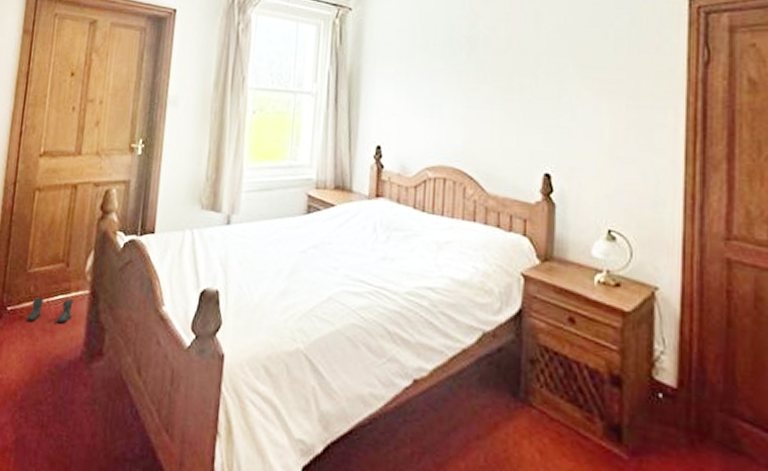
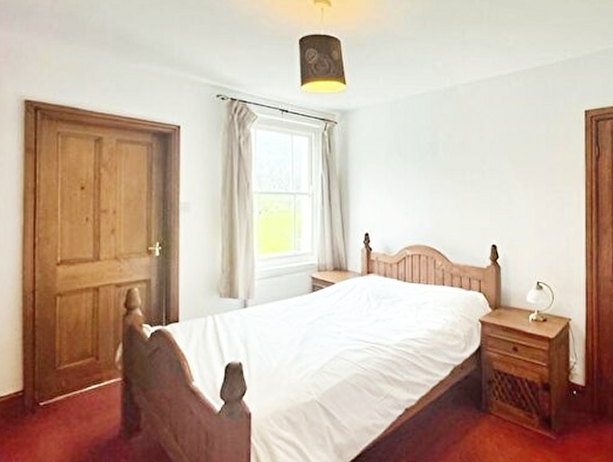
boots: present [26,297,74,323] -> none [60,387,108,412]

